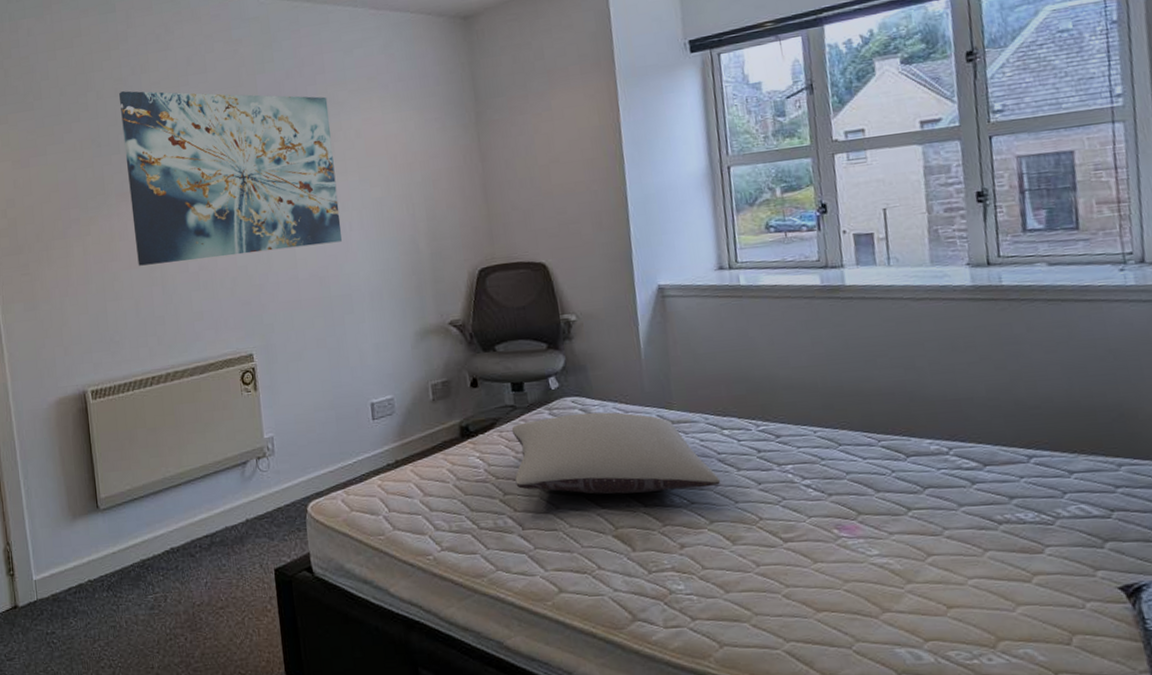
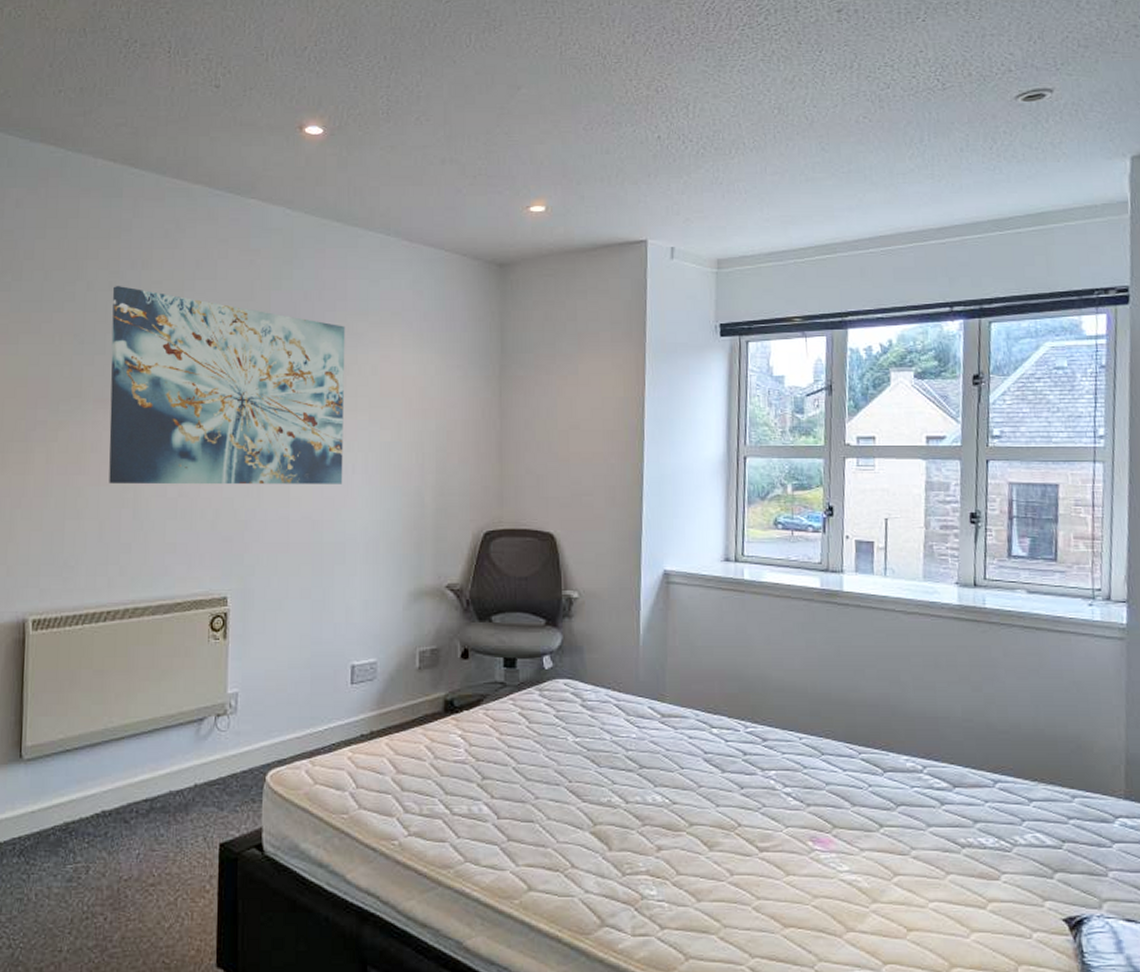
pillow: present [511,412,721,495] -> none [496,697,705,788]

